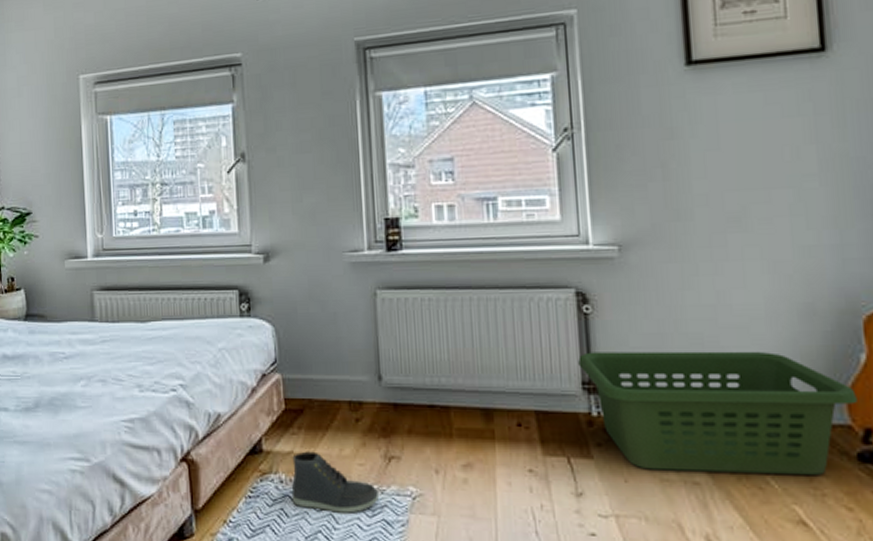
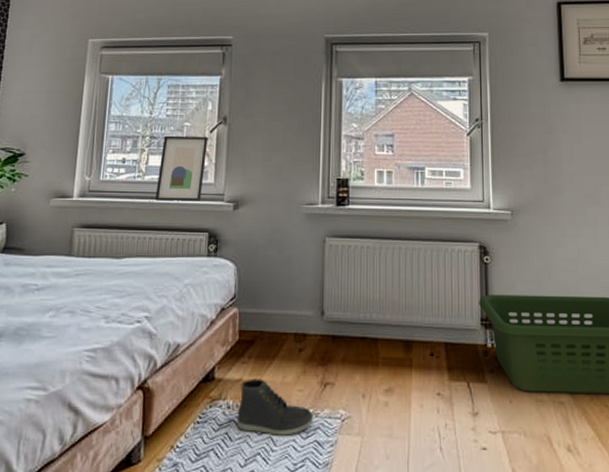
picture frame: none [174,178,227,257] -> present [155,135,209,202]

